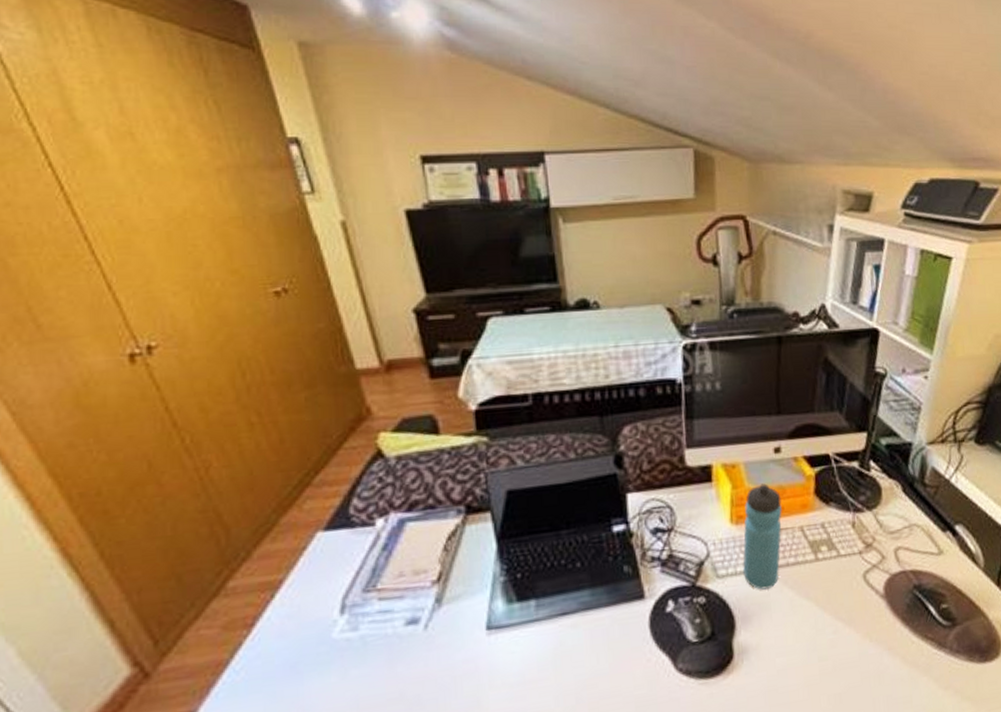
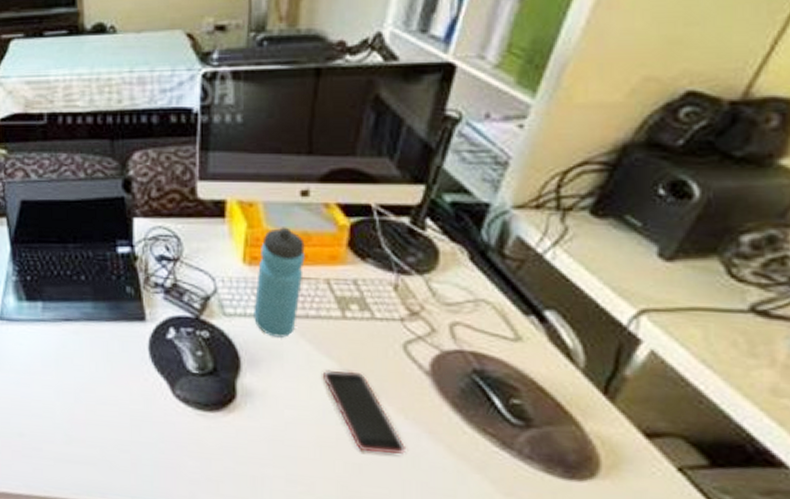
smartphone: none [804,608,874,681] -> present [322,369,407,454]

